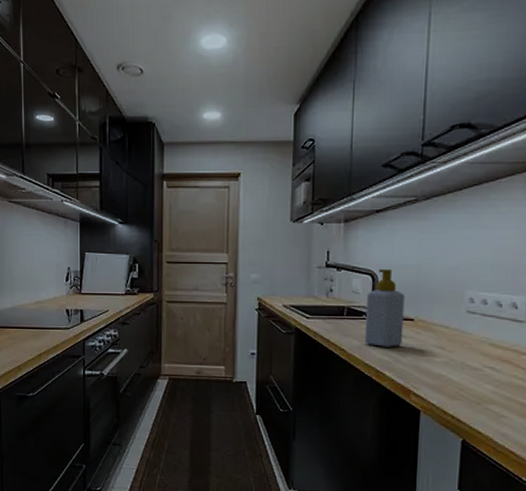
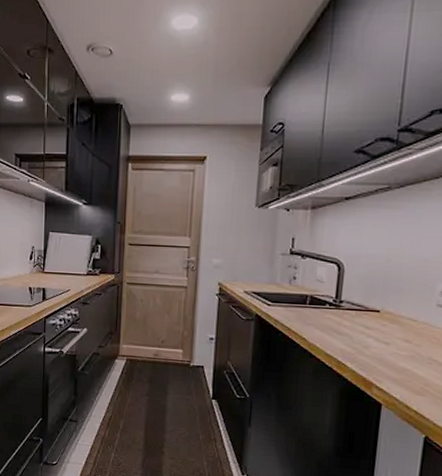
soap bottle: present [364,269,405,347] -> none [326,258,372,338]

